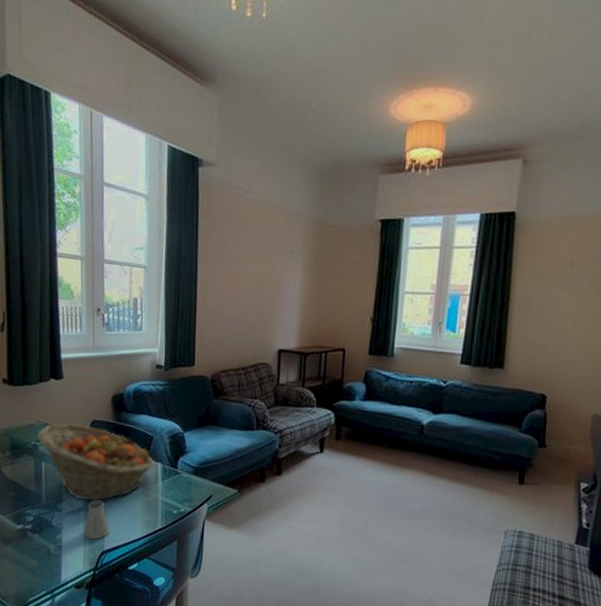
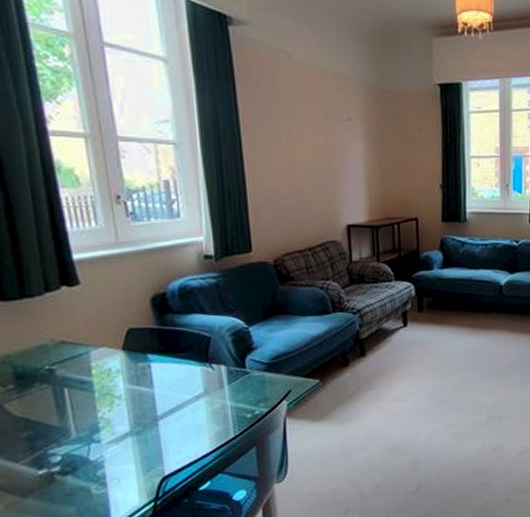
fruit basket: present [37,423,155,501] -> none [52,335,217,424]
saltshaker: present [83,499,110,540] -> none [134,419,170,468]

